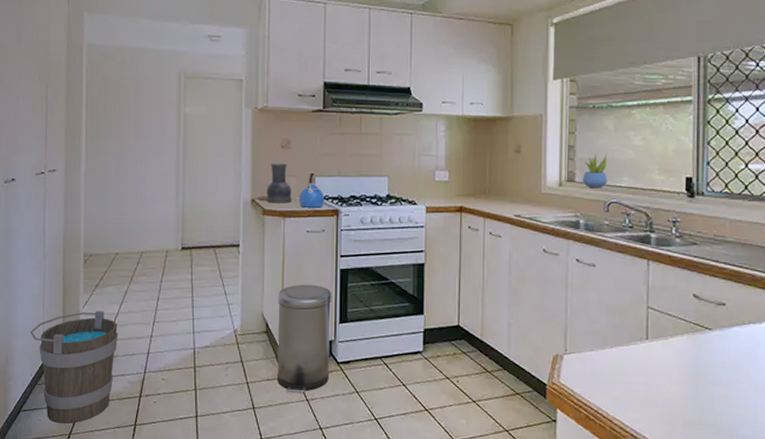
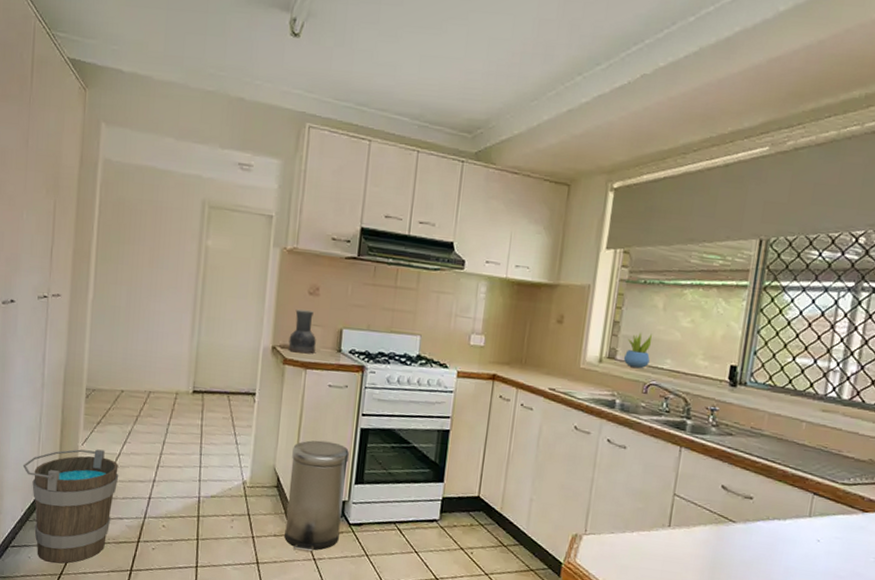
kettle: present [300,172,325,208] -> none [323,323,351,362]

